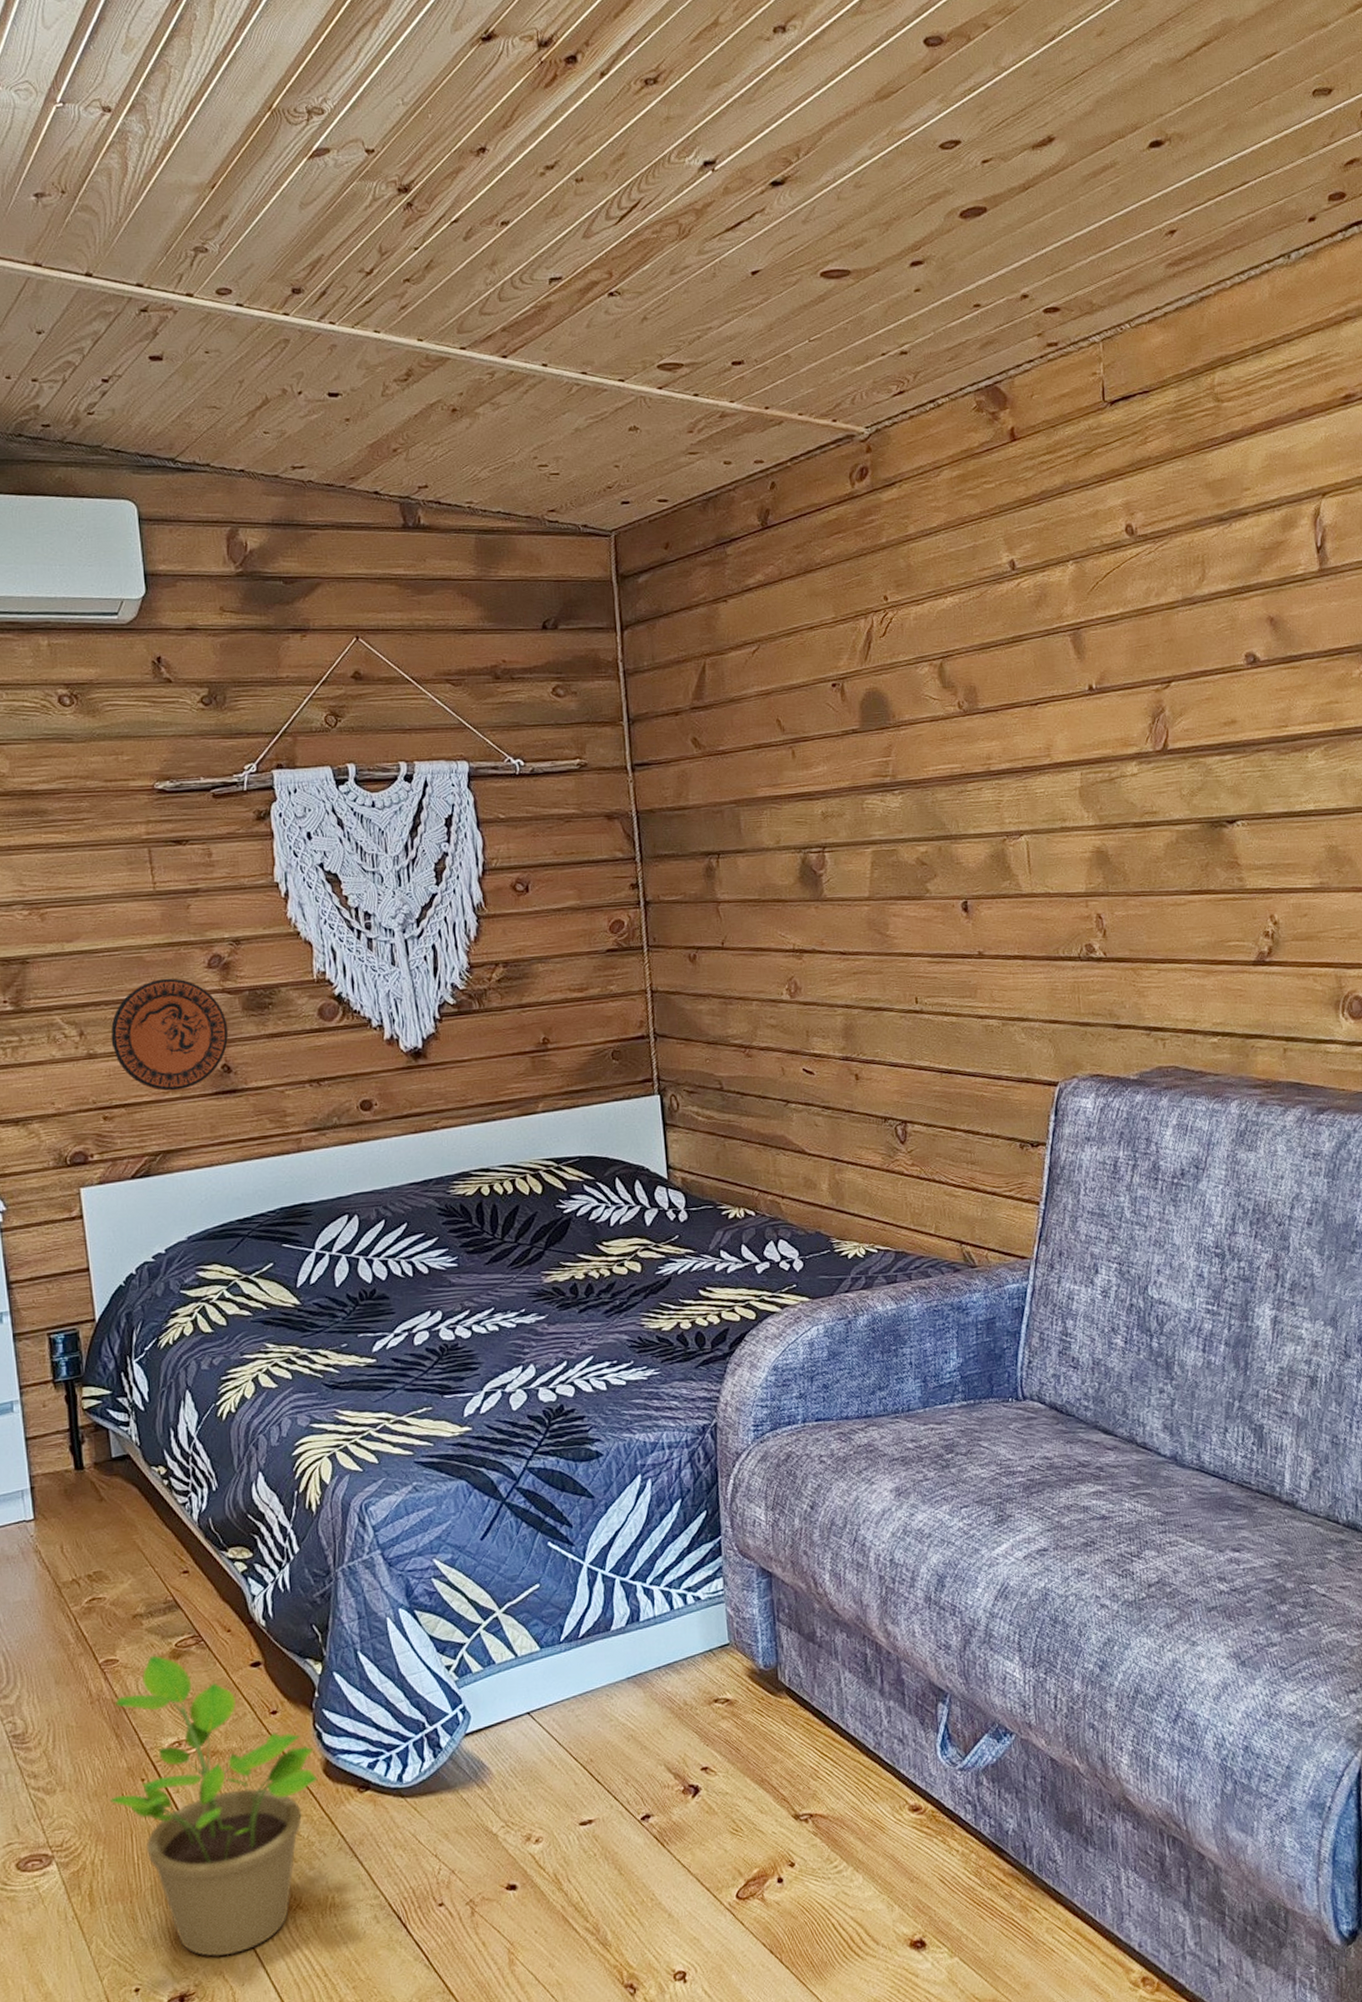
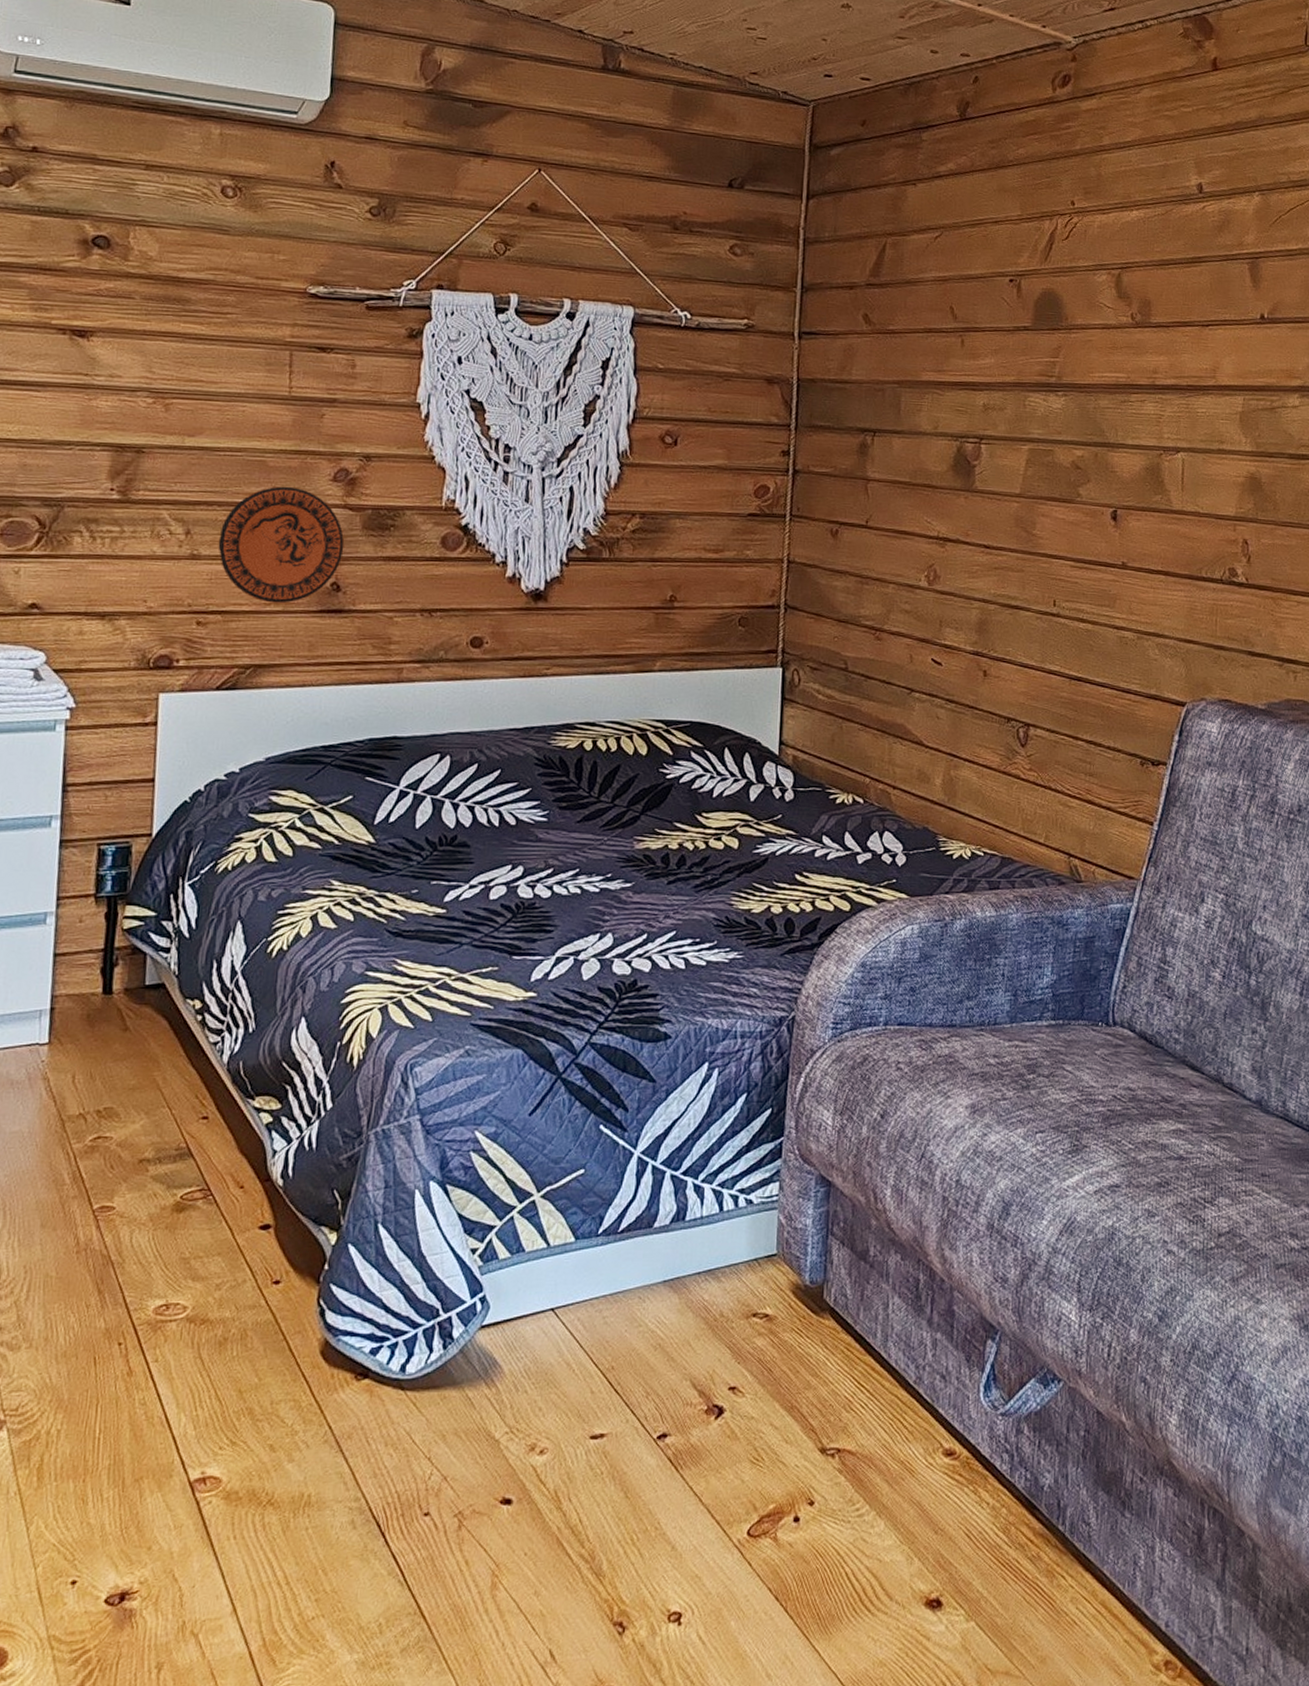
potted plant: present [109,1655,318,1957] -> none [79,1206,314,1552]

